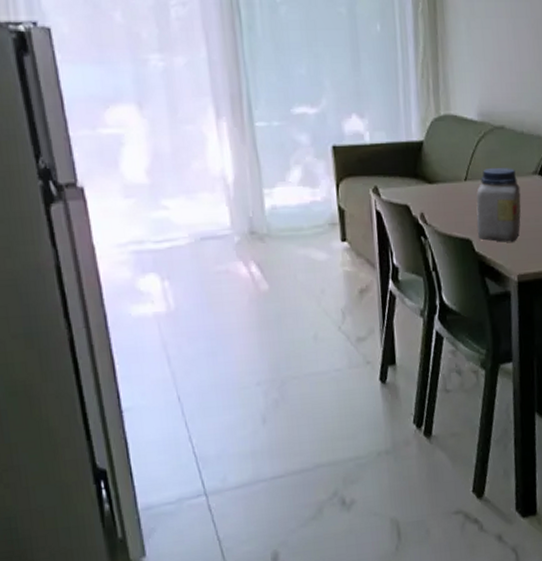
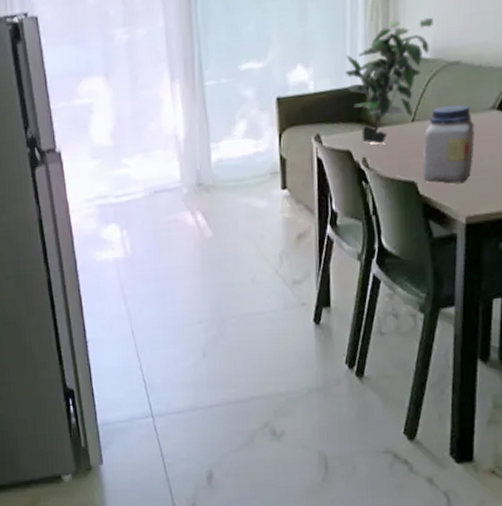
potted plant: none [399,81,479,200] -> present [344,17,433,144]

